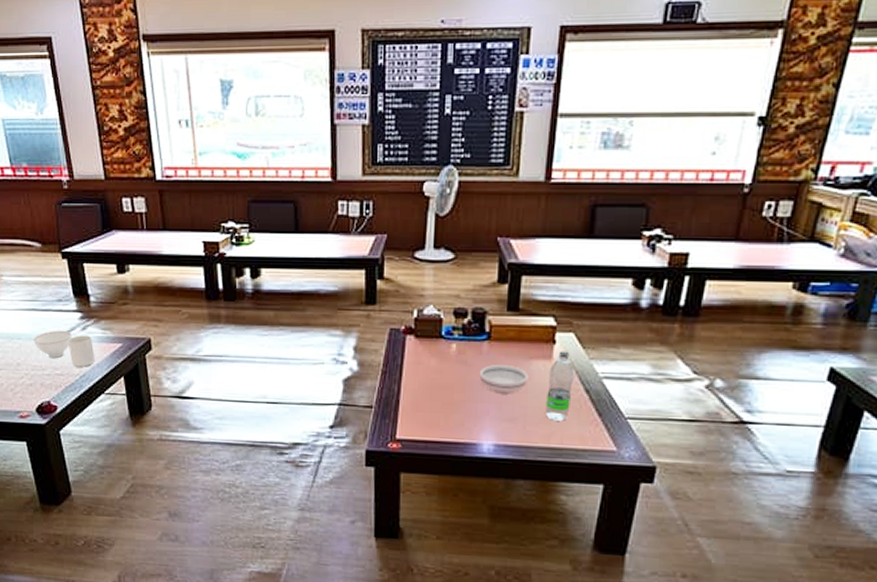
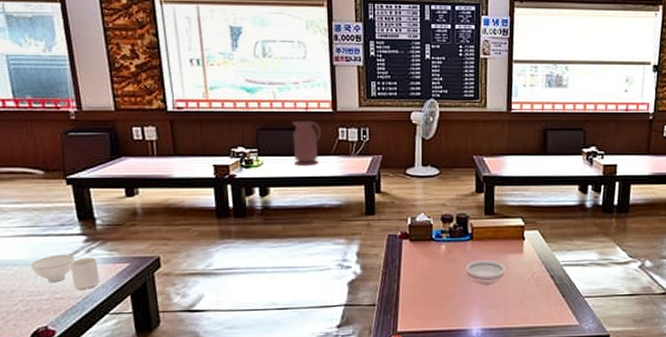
water jug: none [286,191,318,246] -> present [292,120,321,166]
bottle: present [544,351,574,421] -> none [520,245,541,304]

